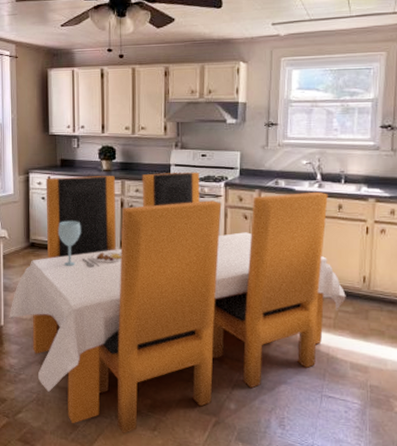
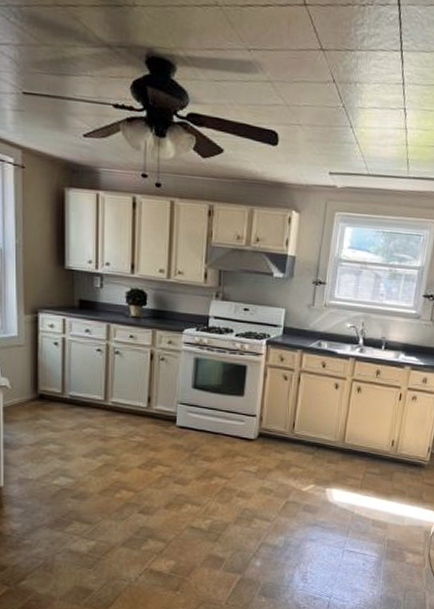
dining set: present [9,173,346,434] -> none [10,320,375,596]

